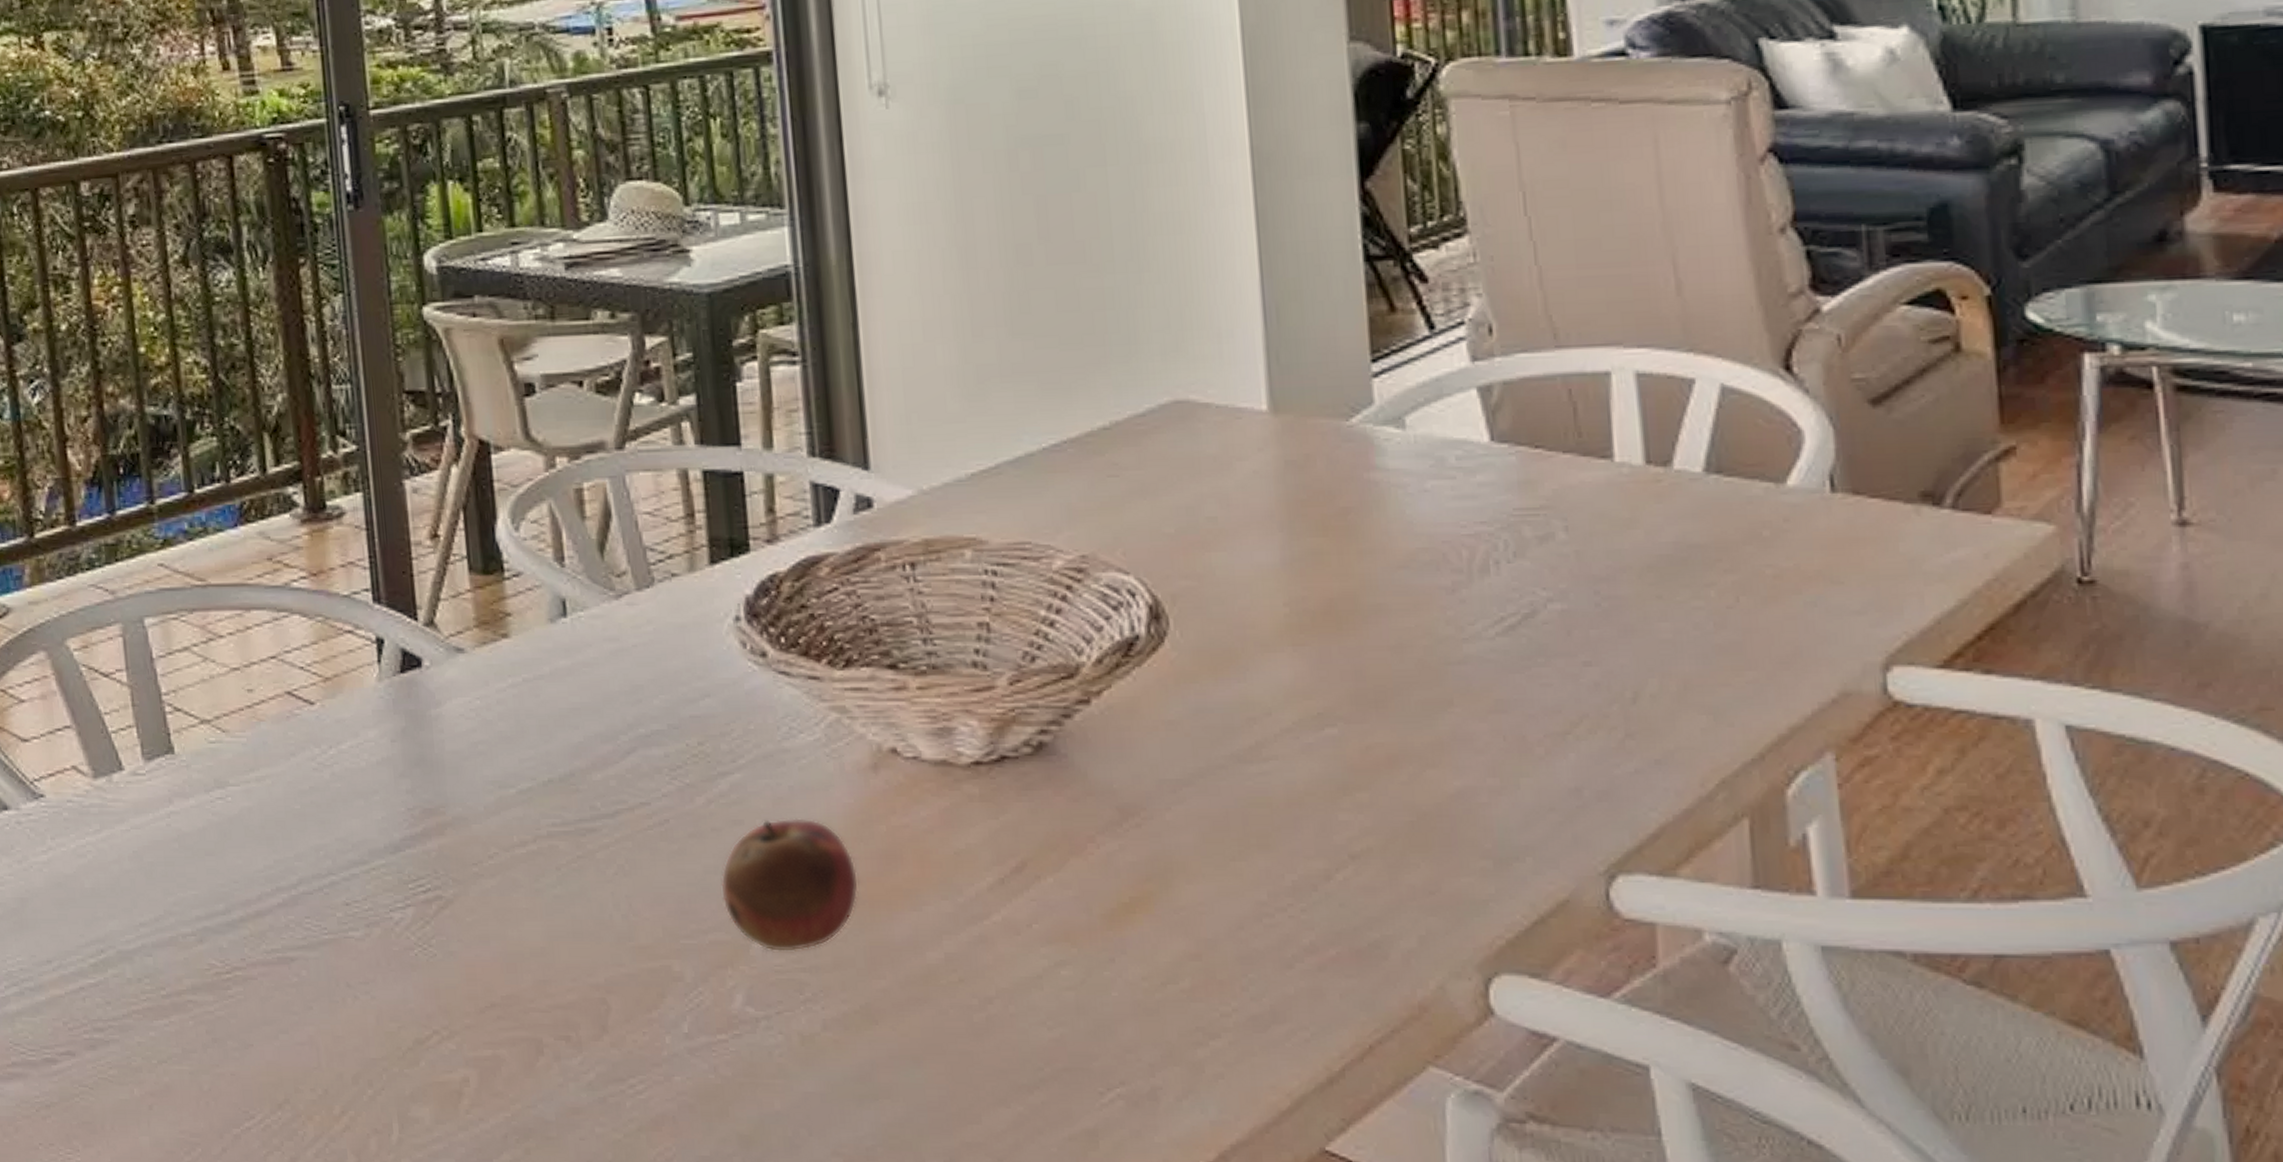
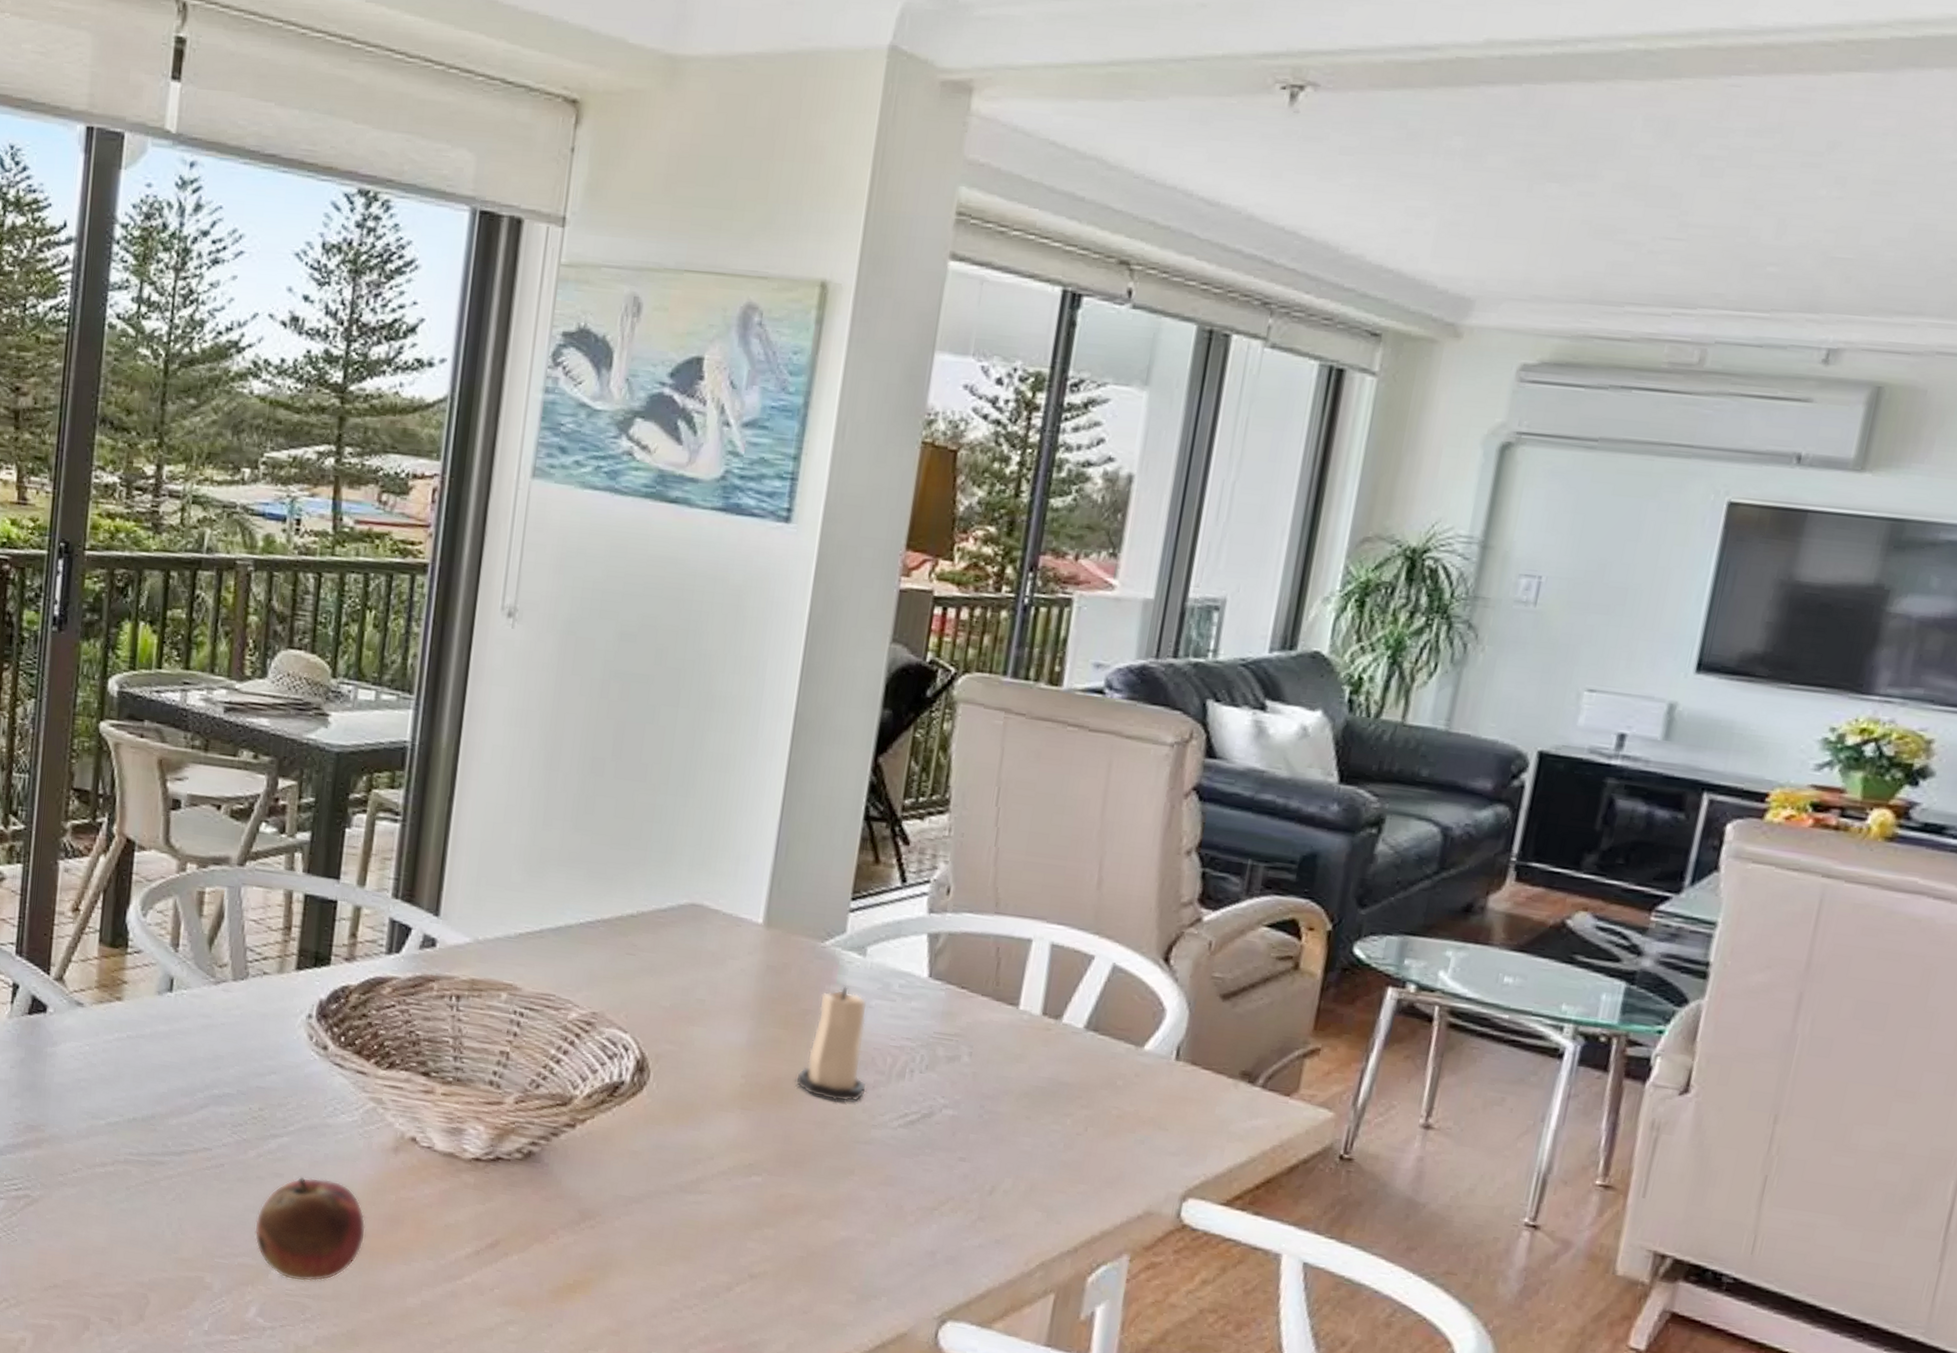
candle: none [1353,470,1444,616] -> present [797,986,867,1102]

